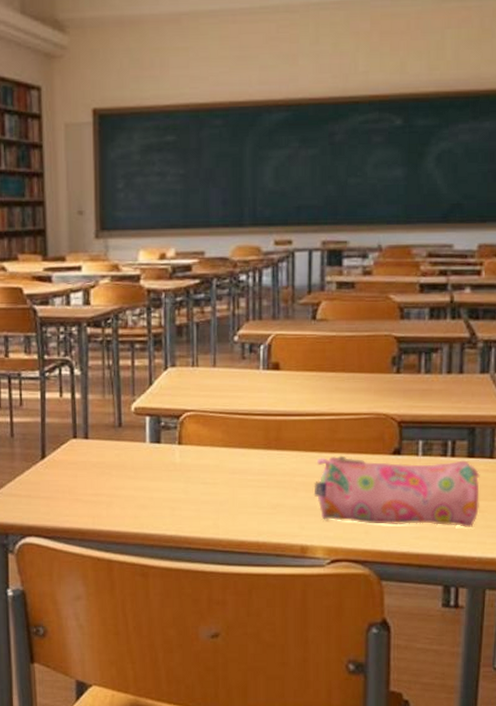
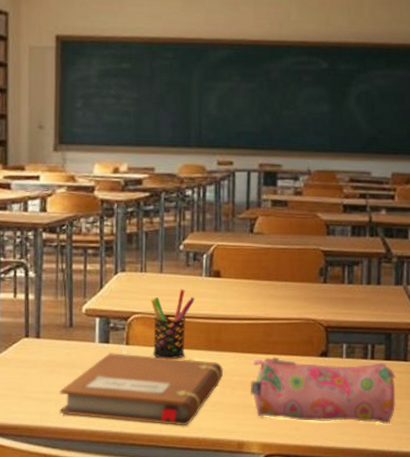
notebook: none [111,452,284,529] -> present [59,352,223,425]
pen holder: none [204,384,252,459] -> present [151,289,195,359]

